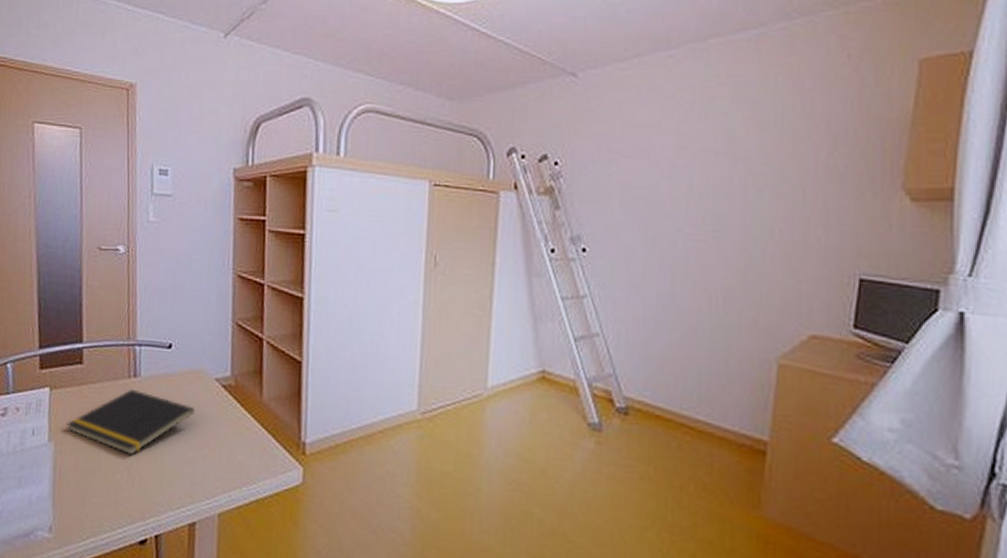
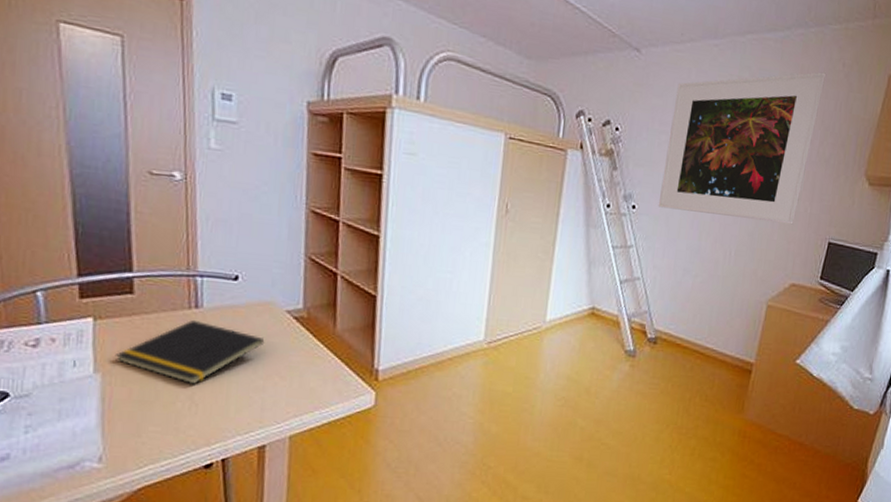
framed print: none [614,69,826,259] -> present [658,72,827,225]

